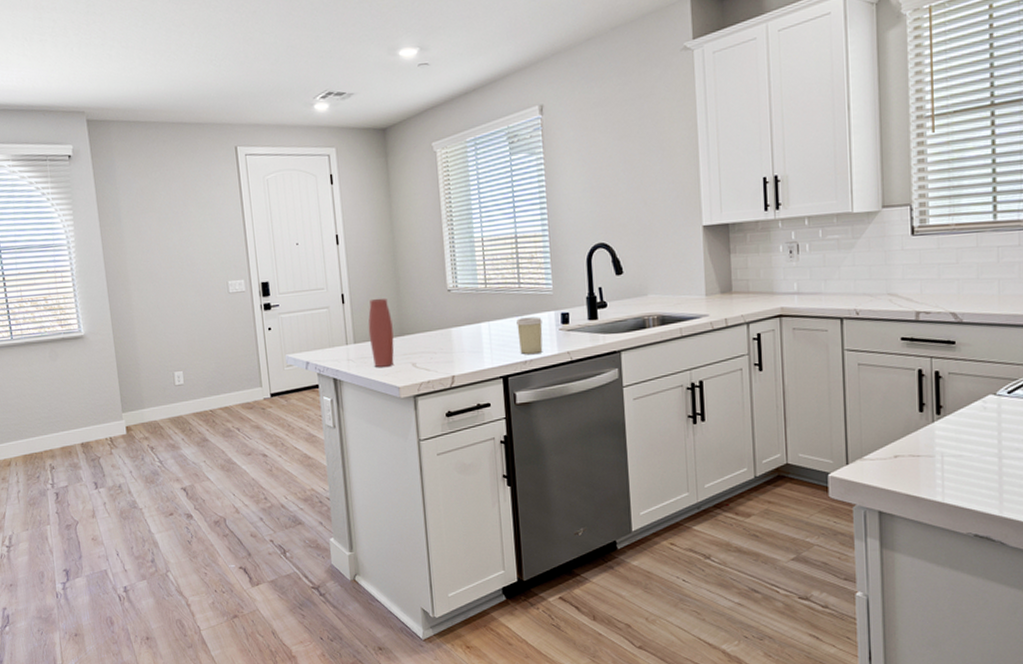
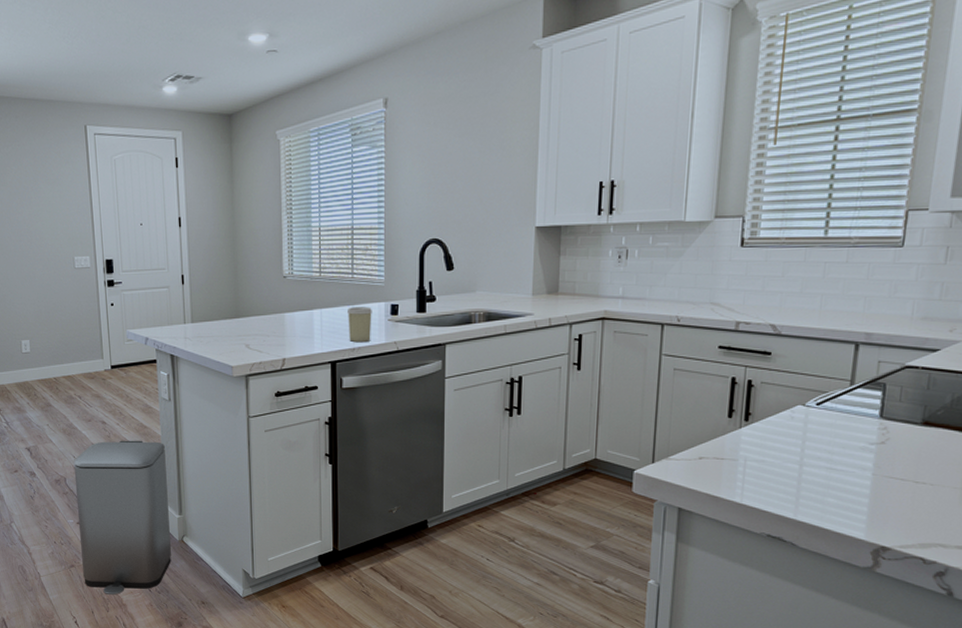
pedal bin: none [233,472,344,647] -> present [73,440,171,596]
vase: present [368,298,394,367] -> none [205,280,230,346]

